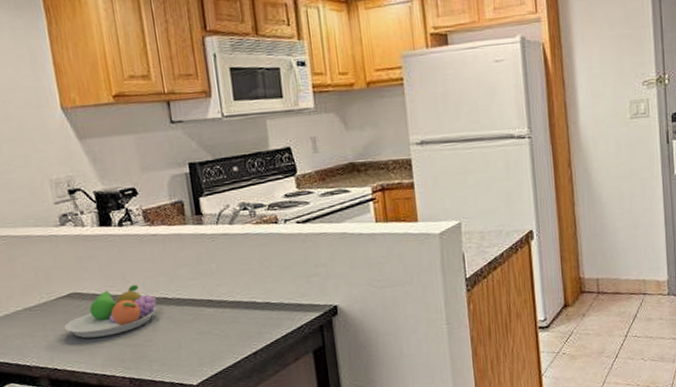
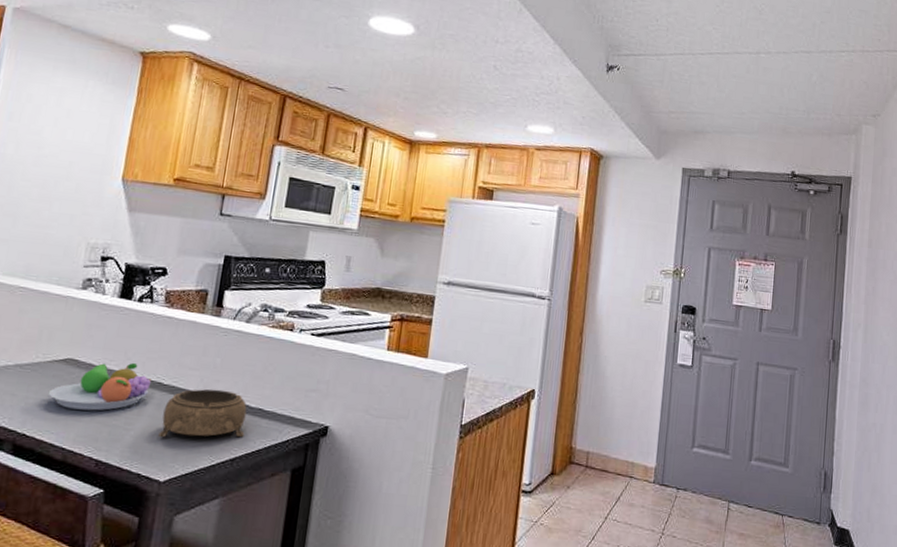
decorative bowl: none [176,292,260,347] -> present [158,389,247,438]

